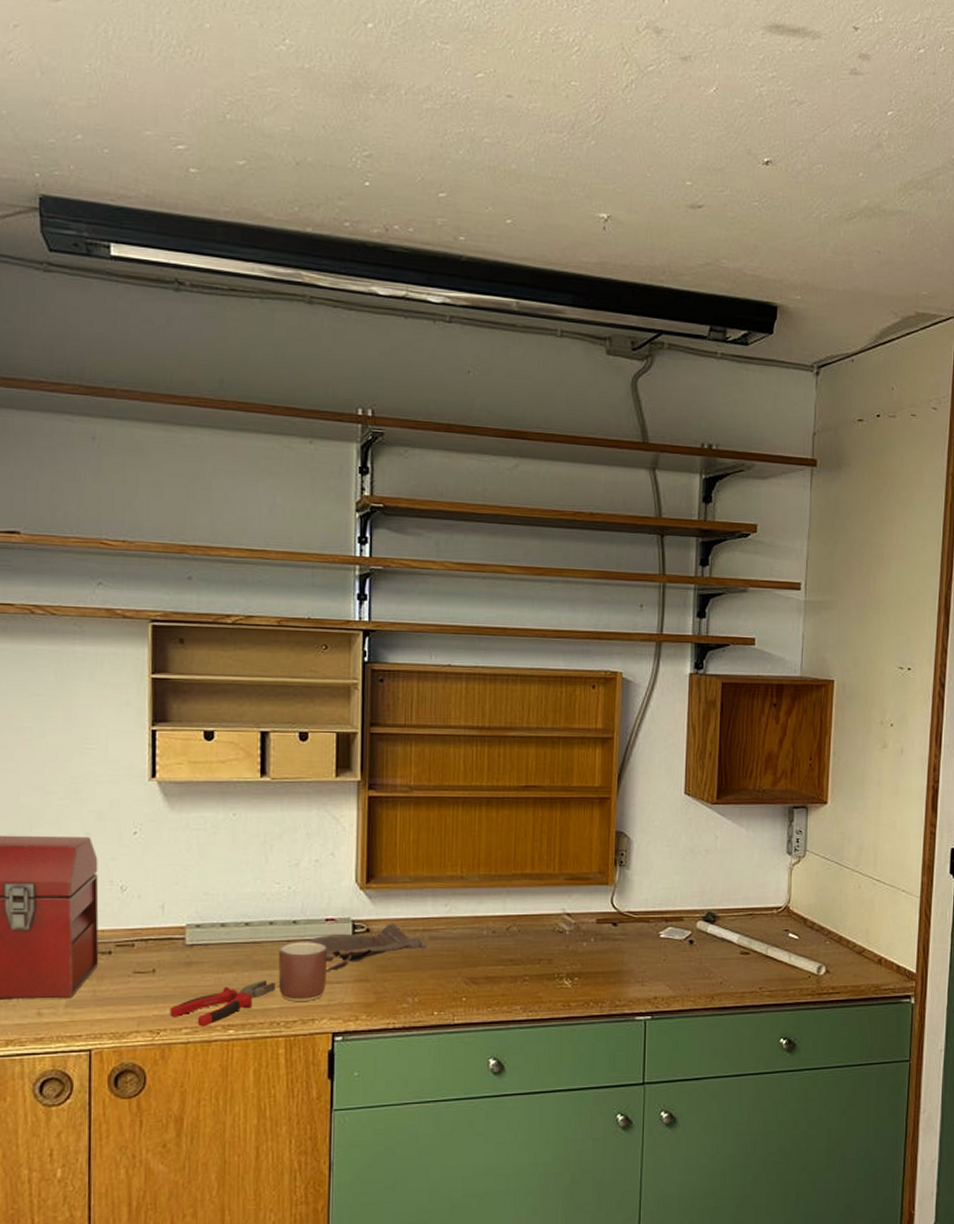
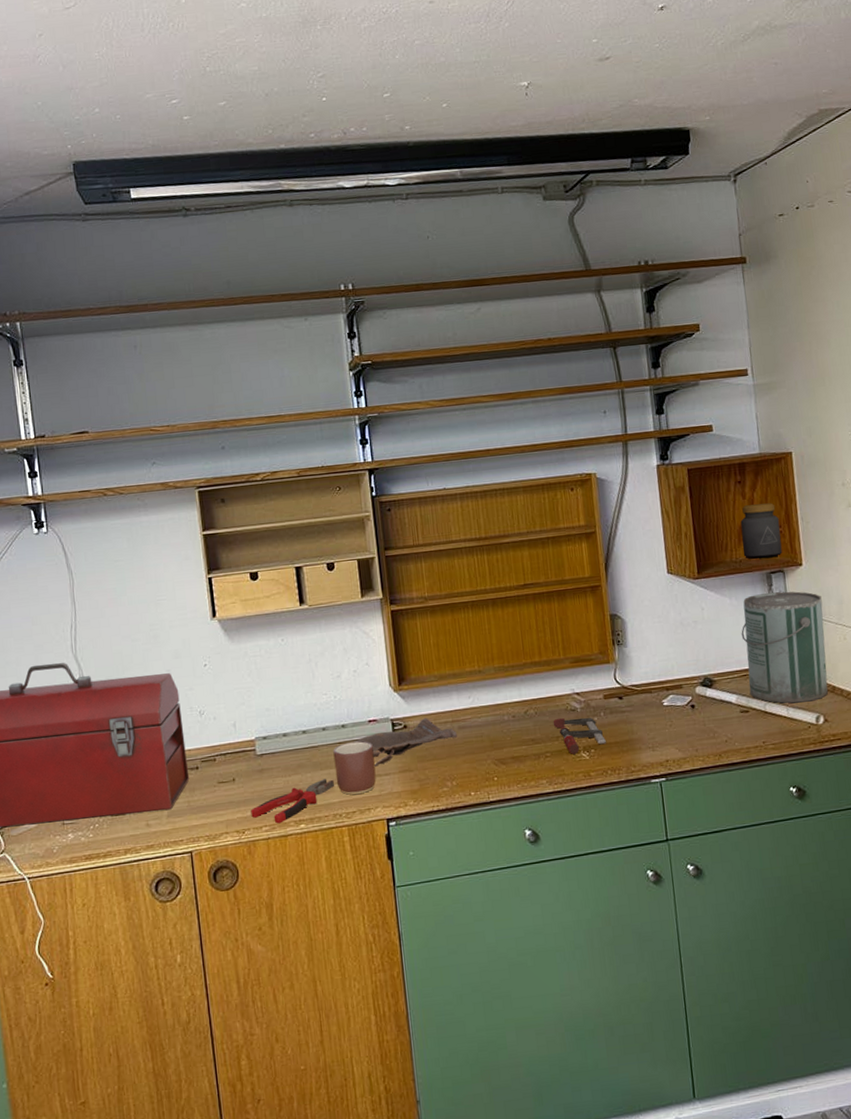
clamp: none [536,939,593,981] -> present [553,717,607,754]
paint can: none [753,829,842,950] -> present [741,591,828,704]
jar: none [768,731,811,790] -> present [740,503,782,559]

